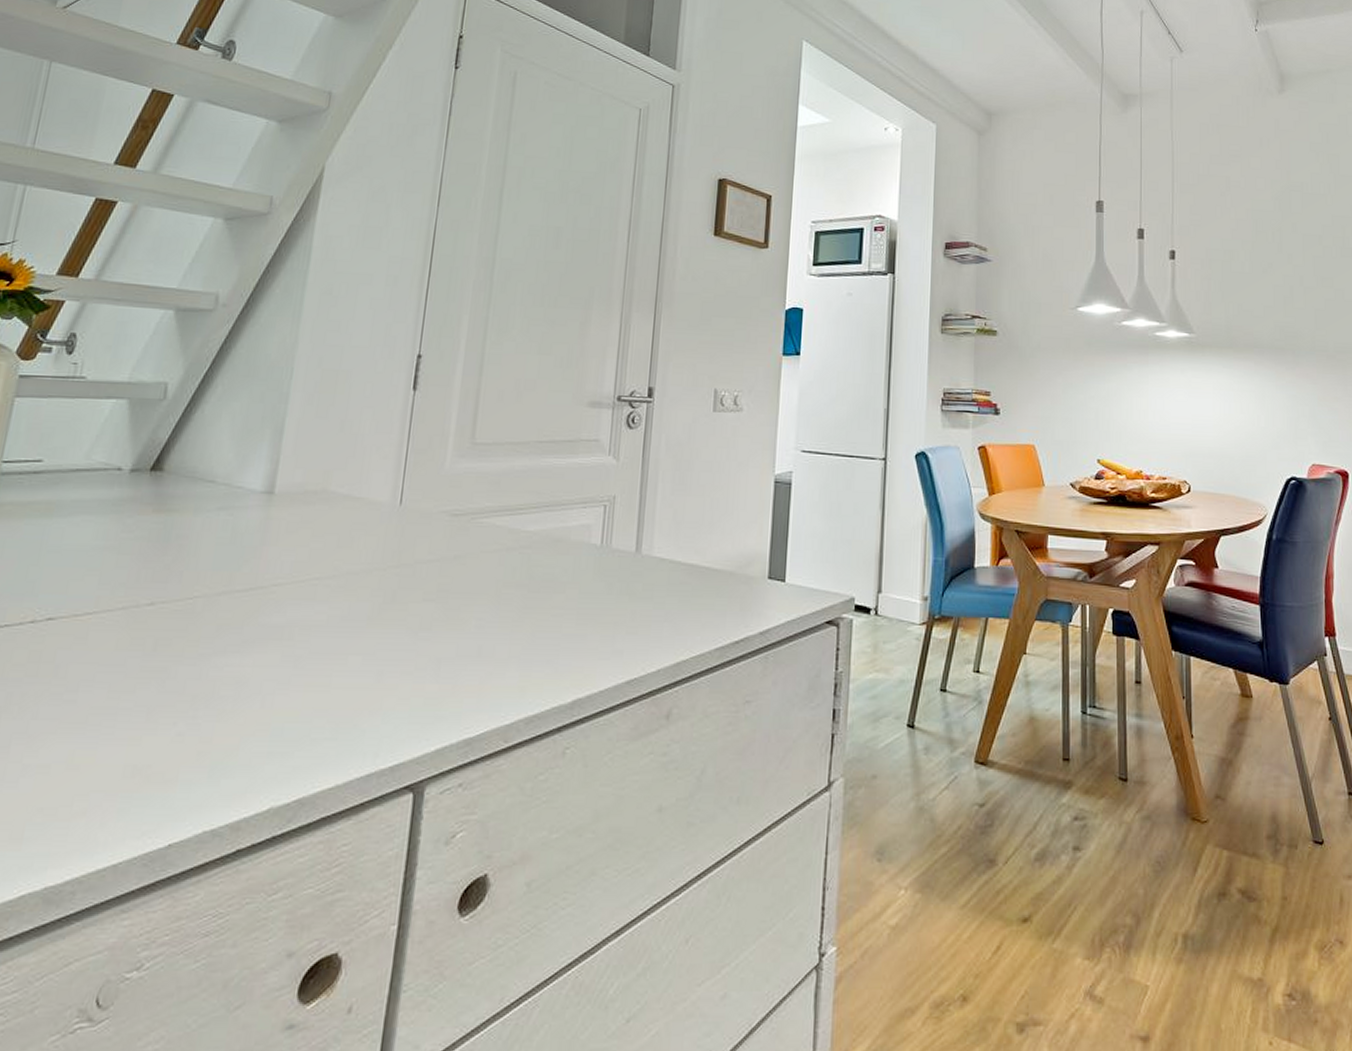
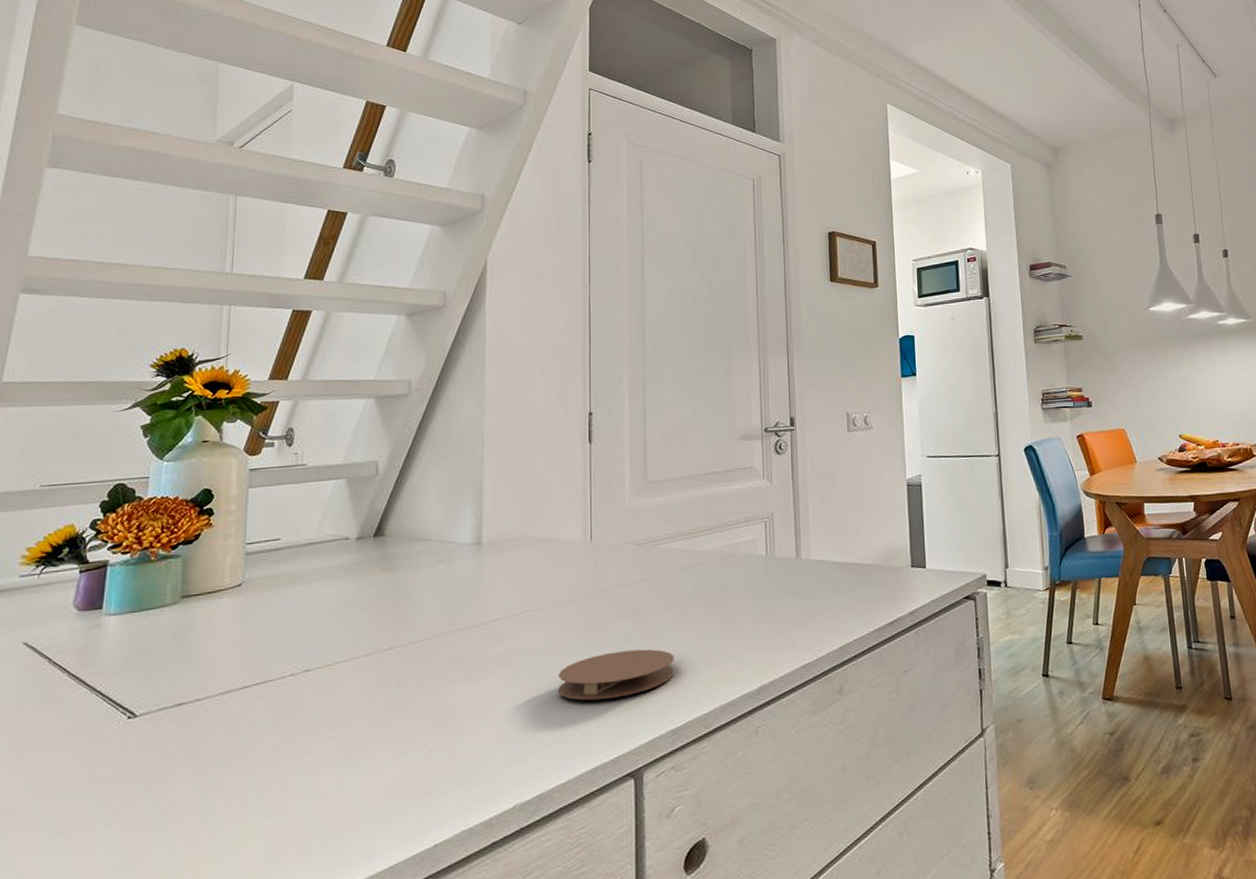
coaster: none [337,638,479,694] -> present [557,649,674,701]

